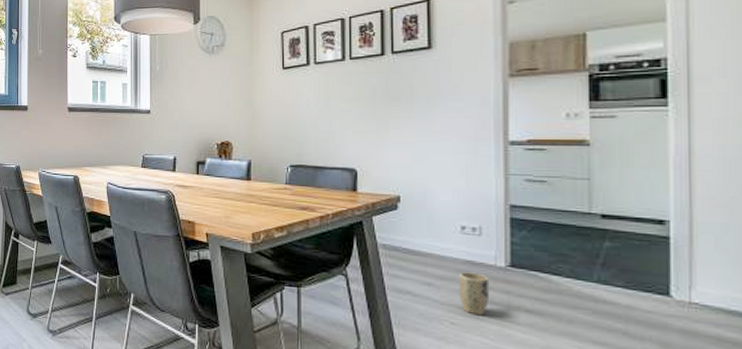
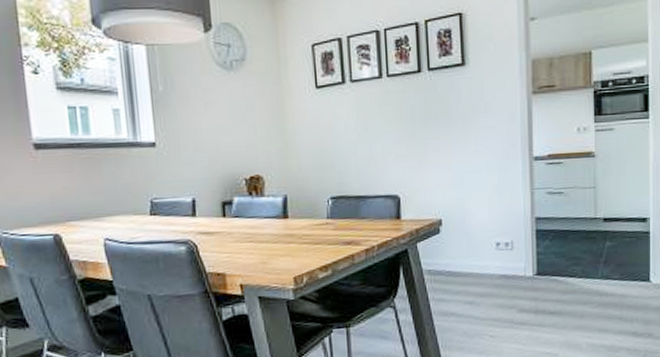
plant pot: present [458,272,490,316] -> none [495,285,521,325]

